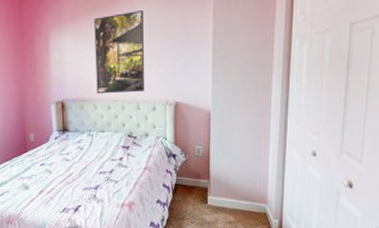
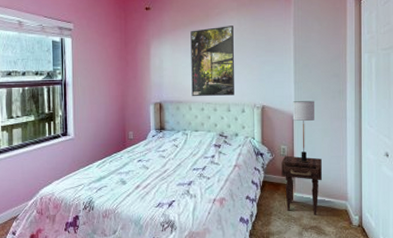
nightstand: none [195,156,240,219] -> present [281,155,322,215]
table lamp: none [209,95,234,164] -> present [292,101,314,163]

